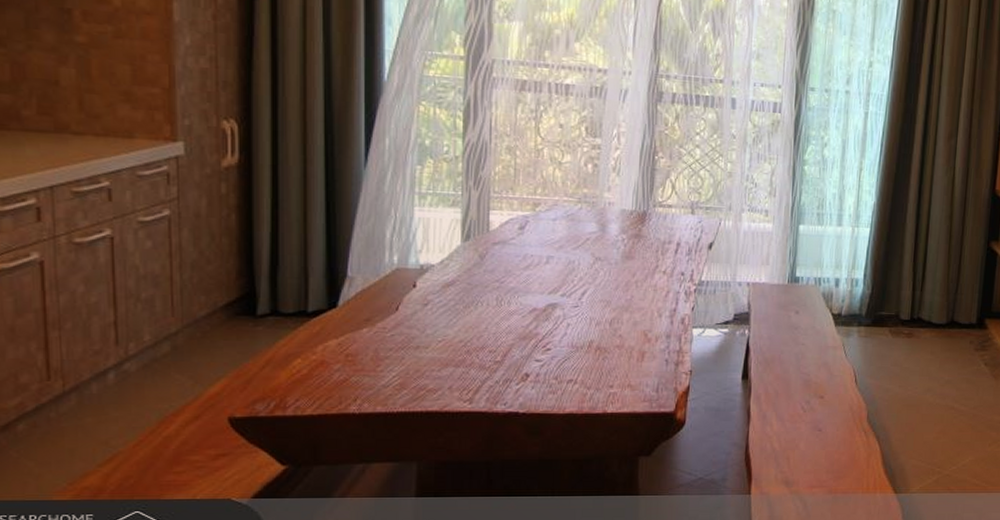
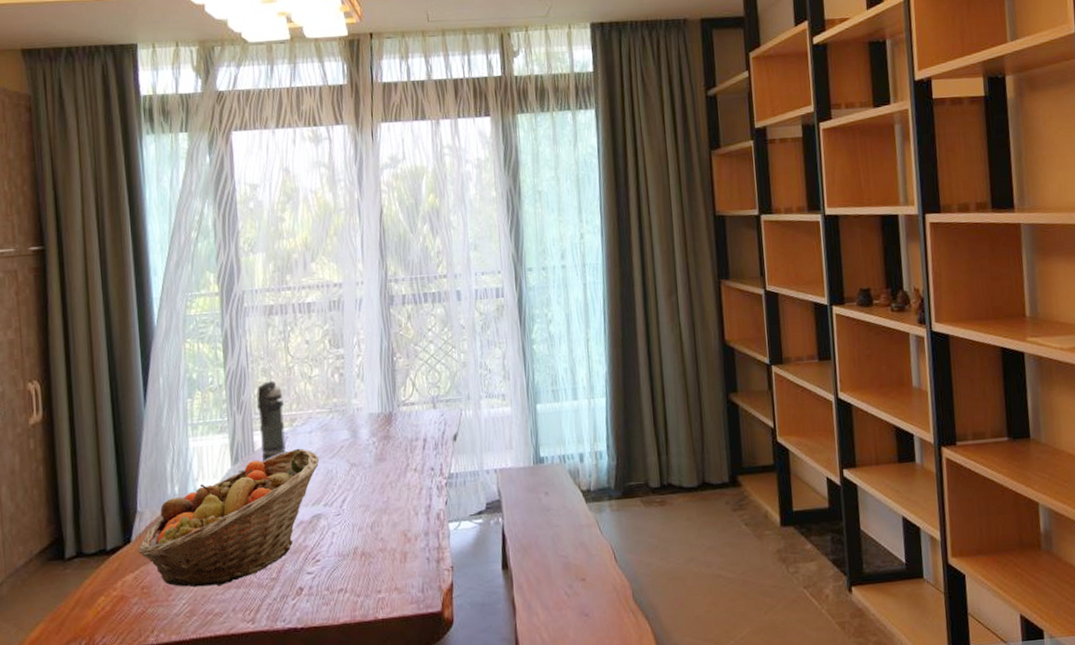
fruit basket: none [345,234,561,363] -> present [138,448,319,588]
smoke grenade: none [496,160,528,243] -> present [256,381,286,462]

